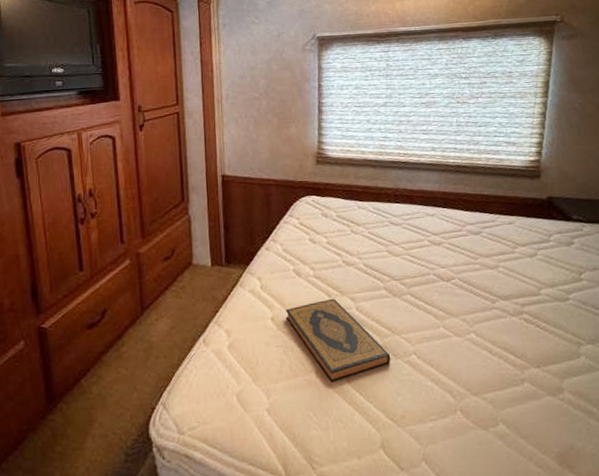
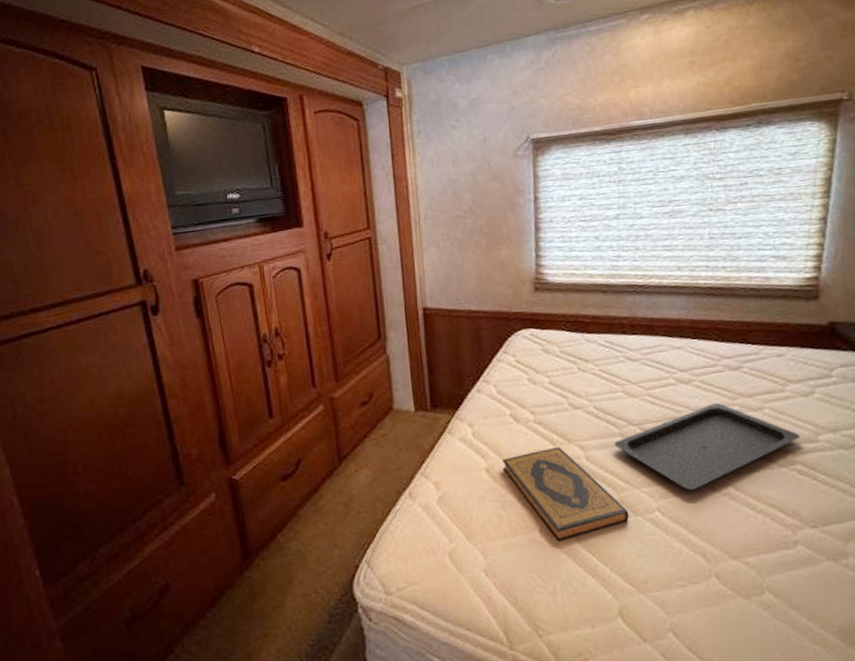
serving tray: none [379,262,527,337] -> present [613,403,800,491]

